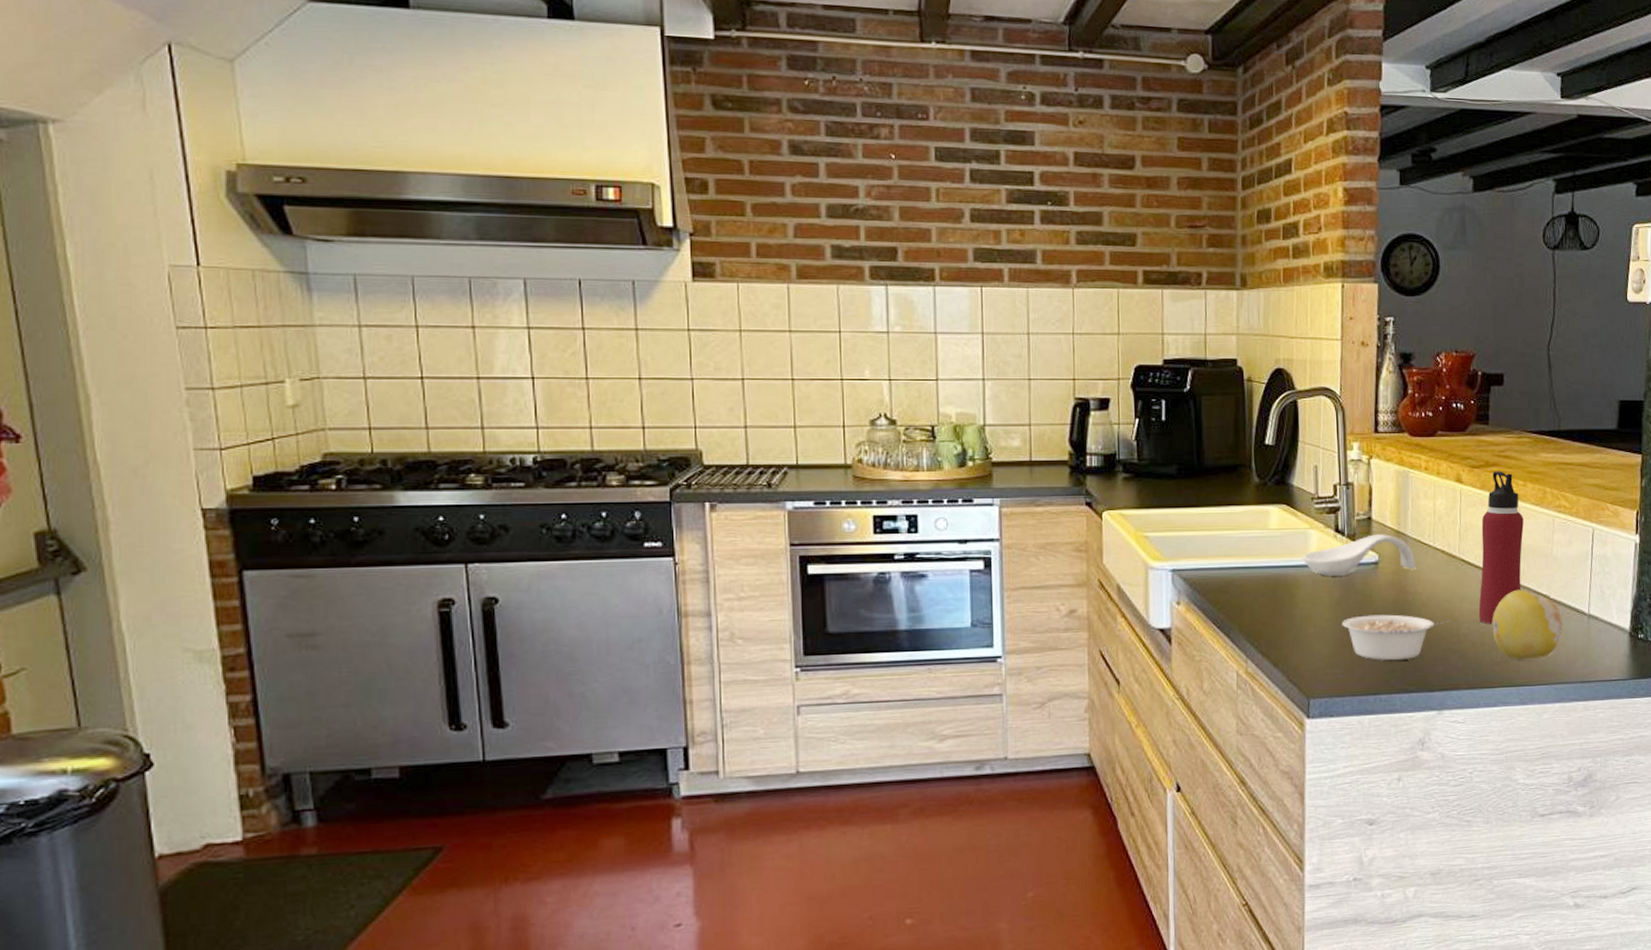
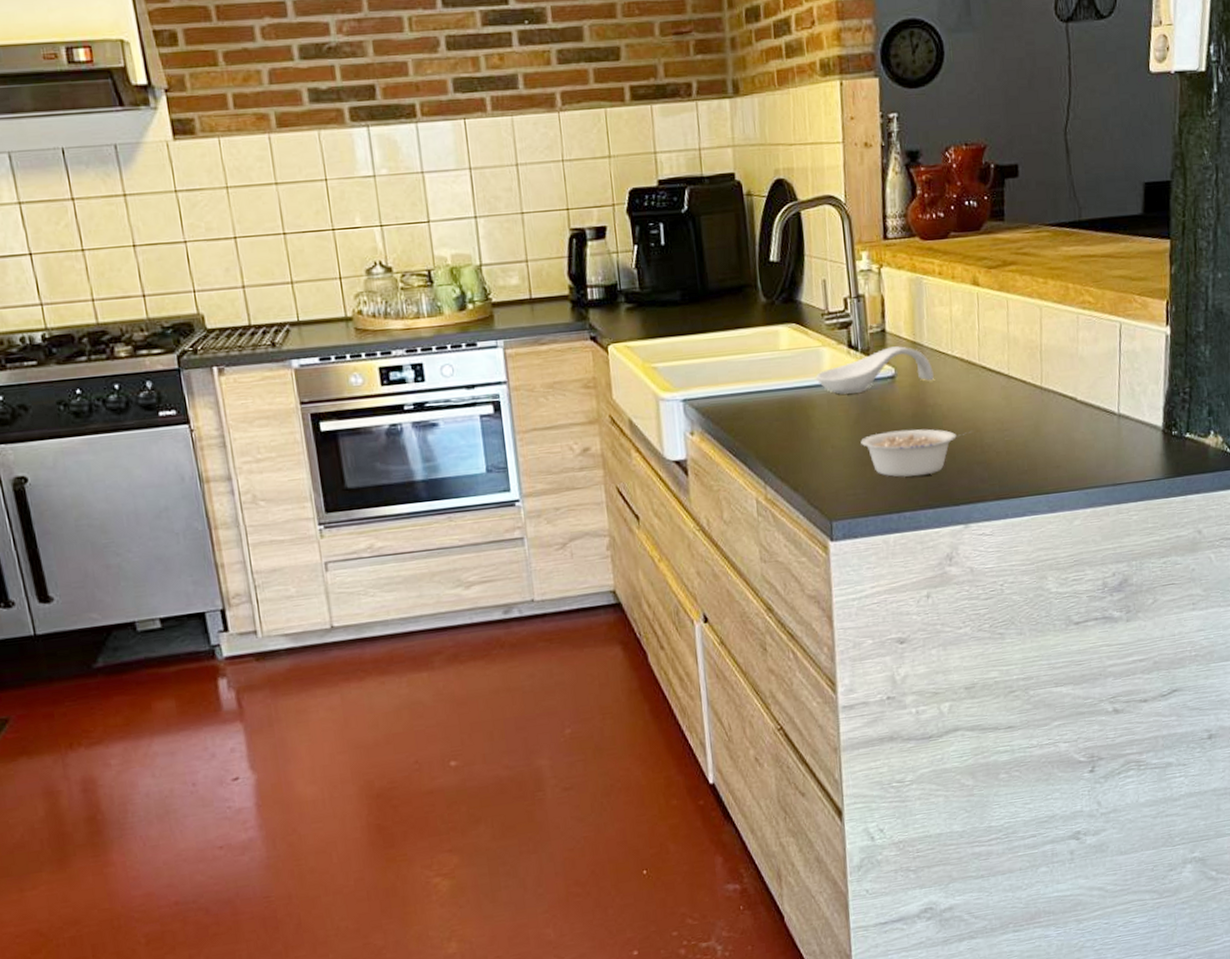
water bottle: present [1478,471,1524,625] -> none [1001,269,1047,433]
fruit: present [1492,589,1563,659] -> none [1017,393,1092,466]

